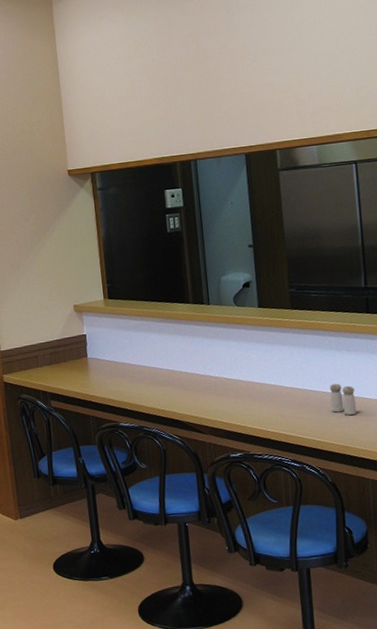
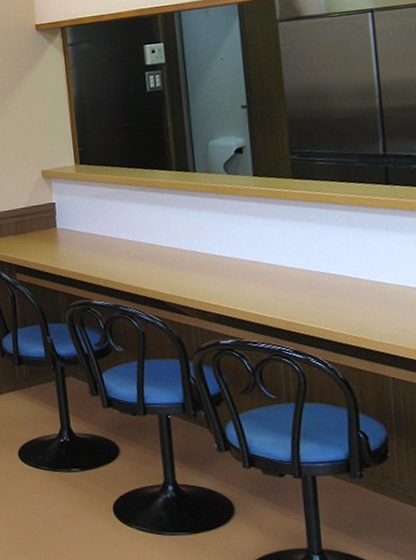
salt and pepper shaker: present [329,383,357,416] -> none [339,264,373,303]

